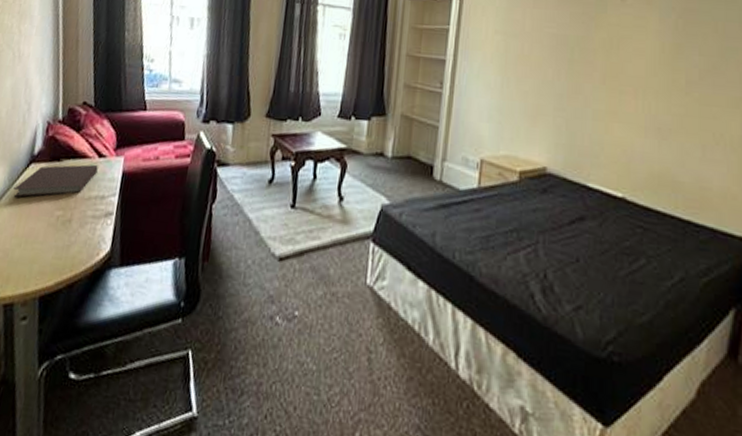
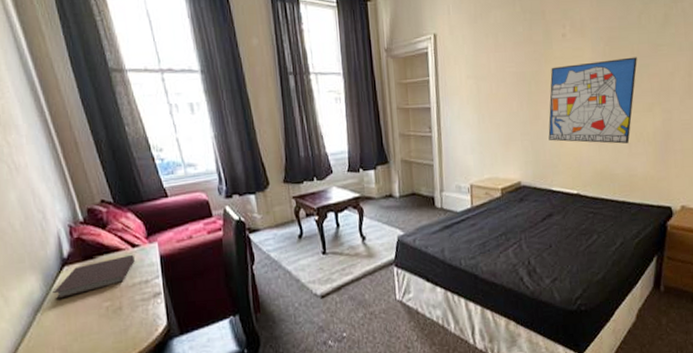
wall art: none [590,34,722,144] -> present [548,57,637,144]

